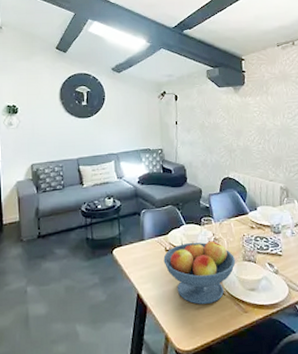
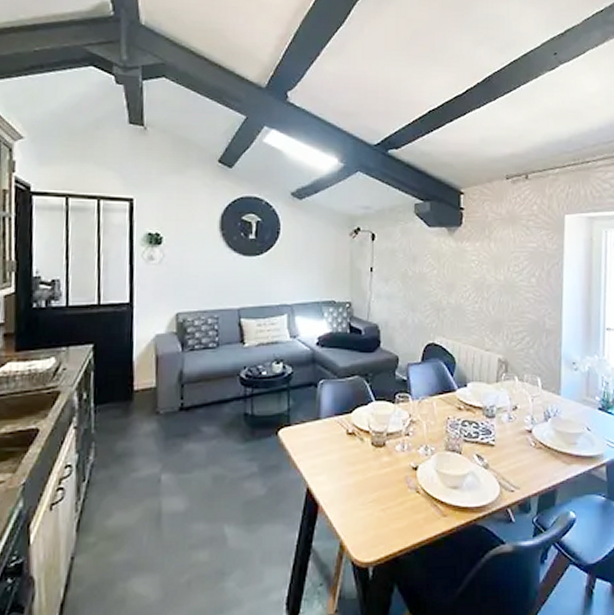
fruit bowl: present [163,240,236,304] -> none [344,423,436,504]

